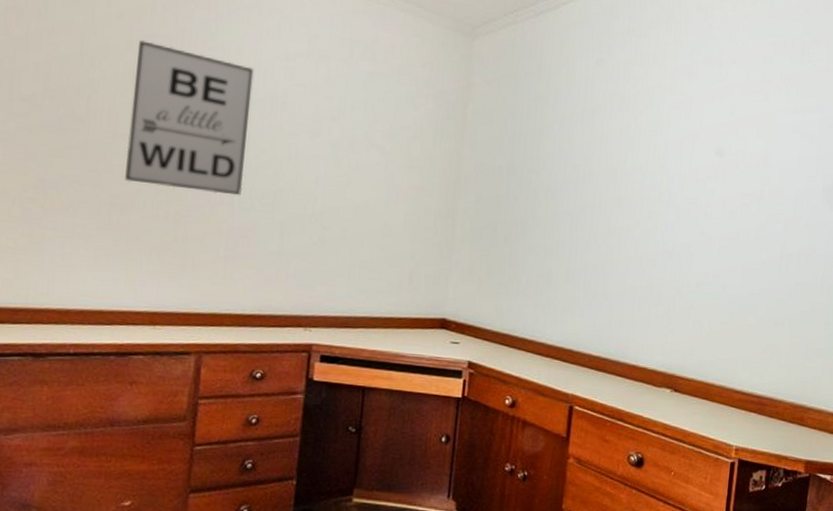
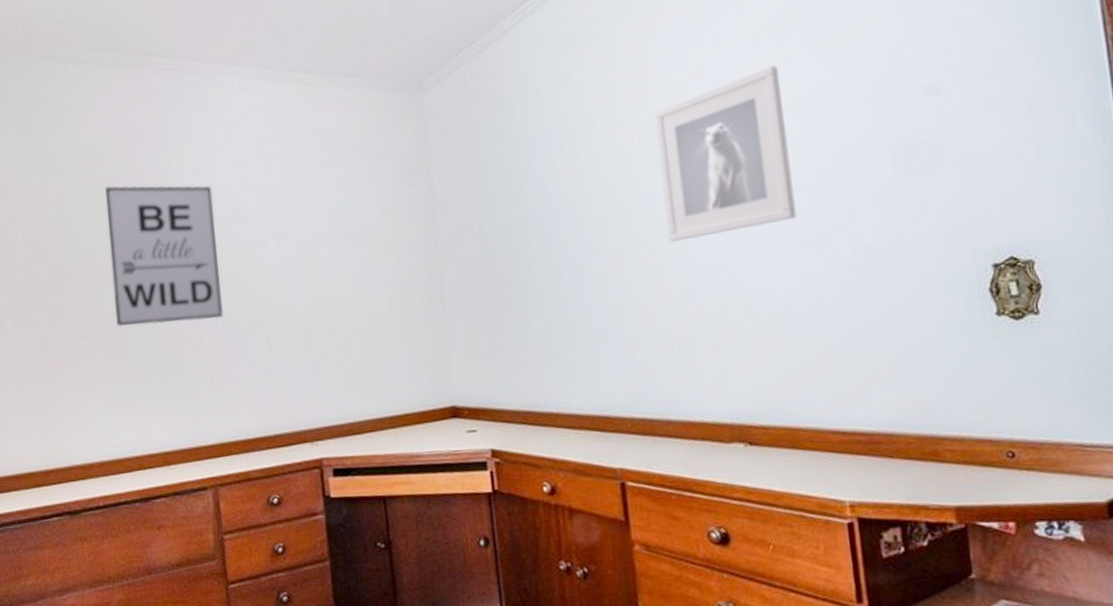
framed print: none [650,96,760,221] -> present [654,65,797,242]

